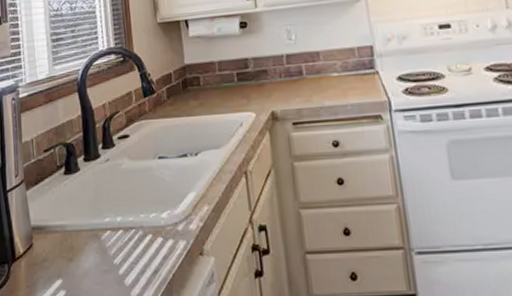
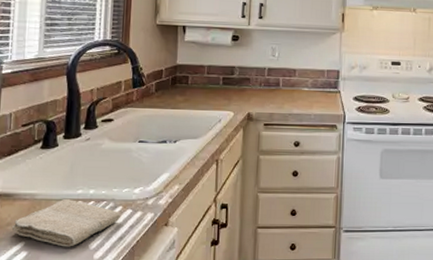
washcloth: none [47,229,152,284] -> present [11,199,120,247]

